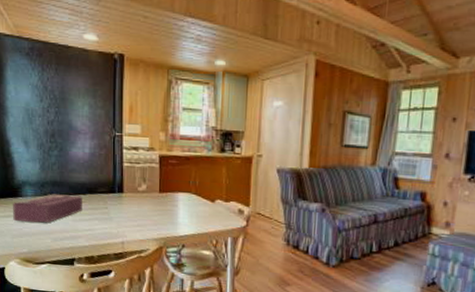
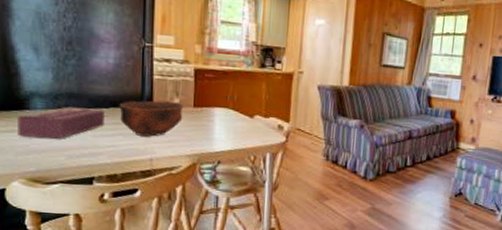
bowl: none [94,187,150,221] -> present [119,100,184,137]

